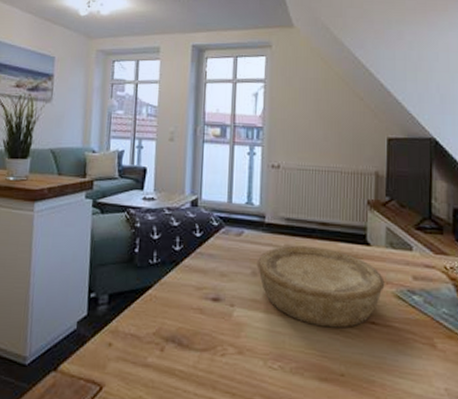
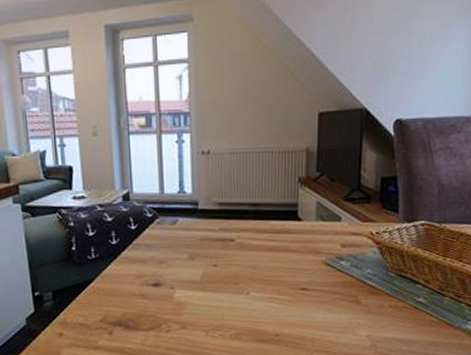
bowl: present [256,245,385,328] -> none [193,227,315,298]

